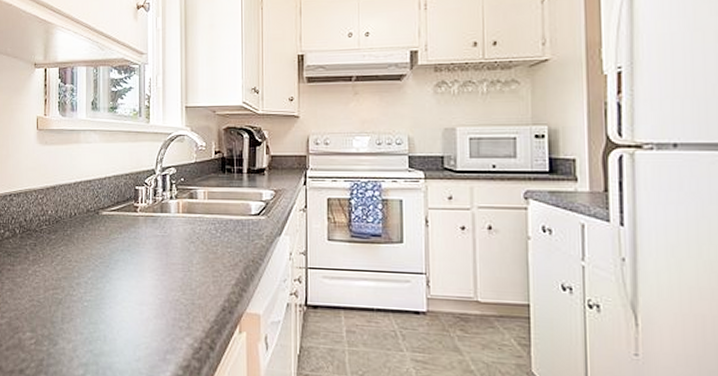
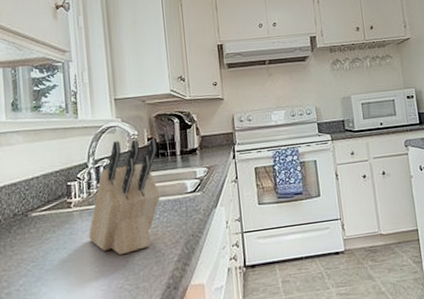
knife block: none [152,151,224,268] -> present [89,138,161,255]

